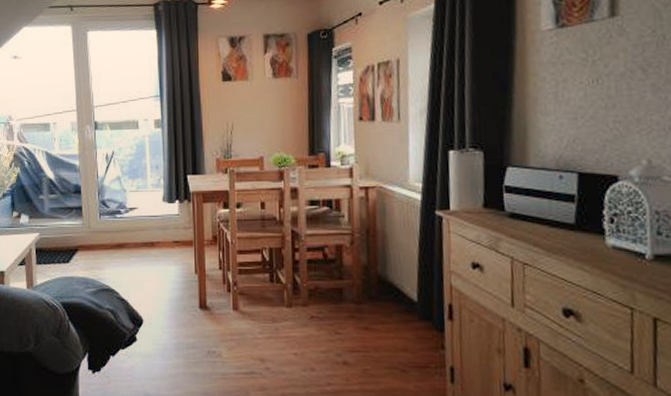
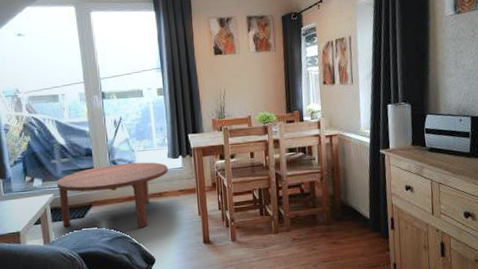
coffee table: none [43,204,162,282] -> present [56,162,168,228]

